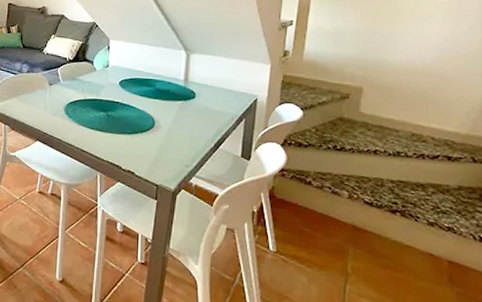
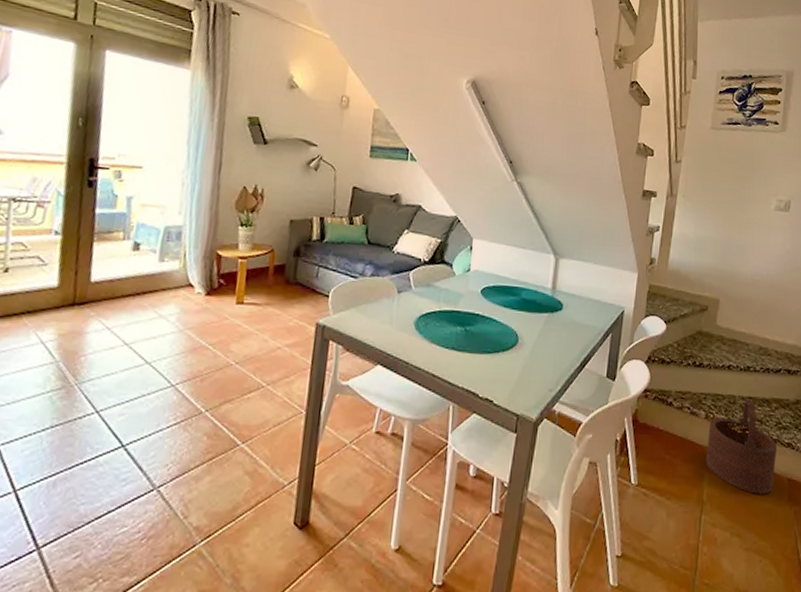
wooden bucket: none [350,183,435,274] -> present [706,400,778,494]

